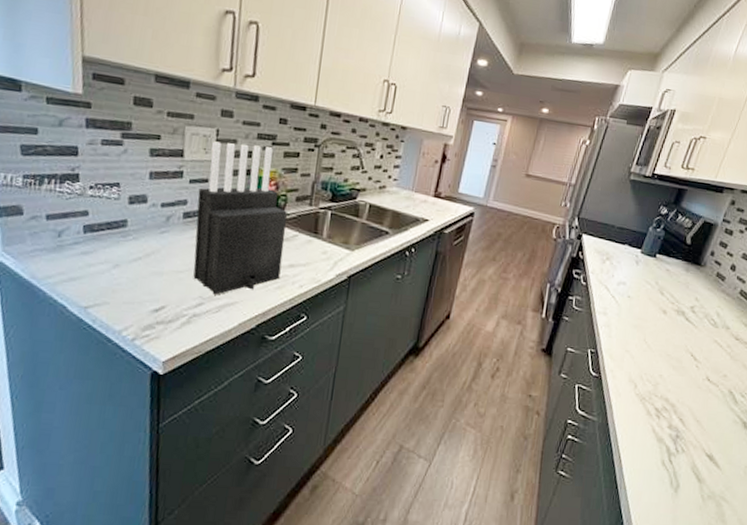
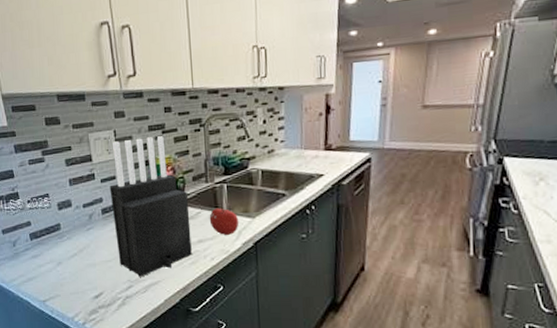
fruit: none [305,233,337,264] -> present [209,206,239,235]

